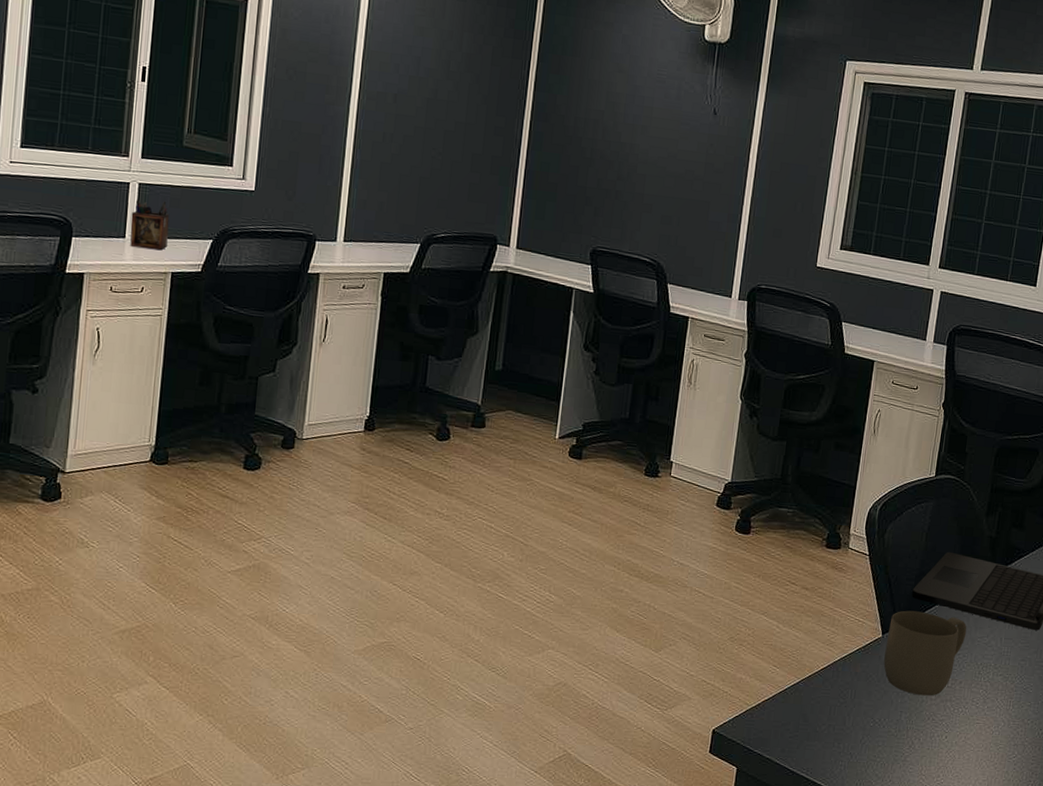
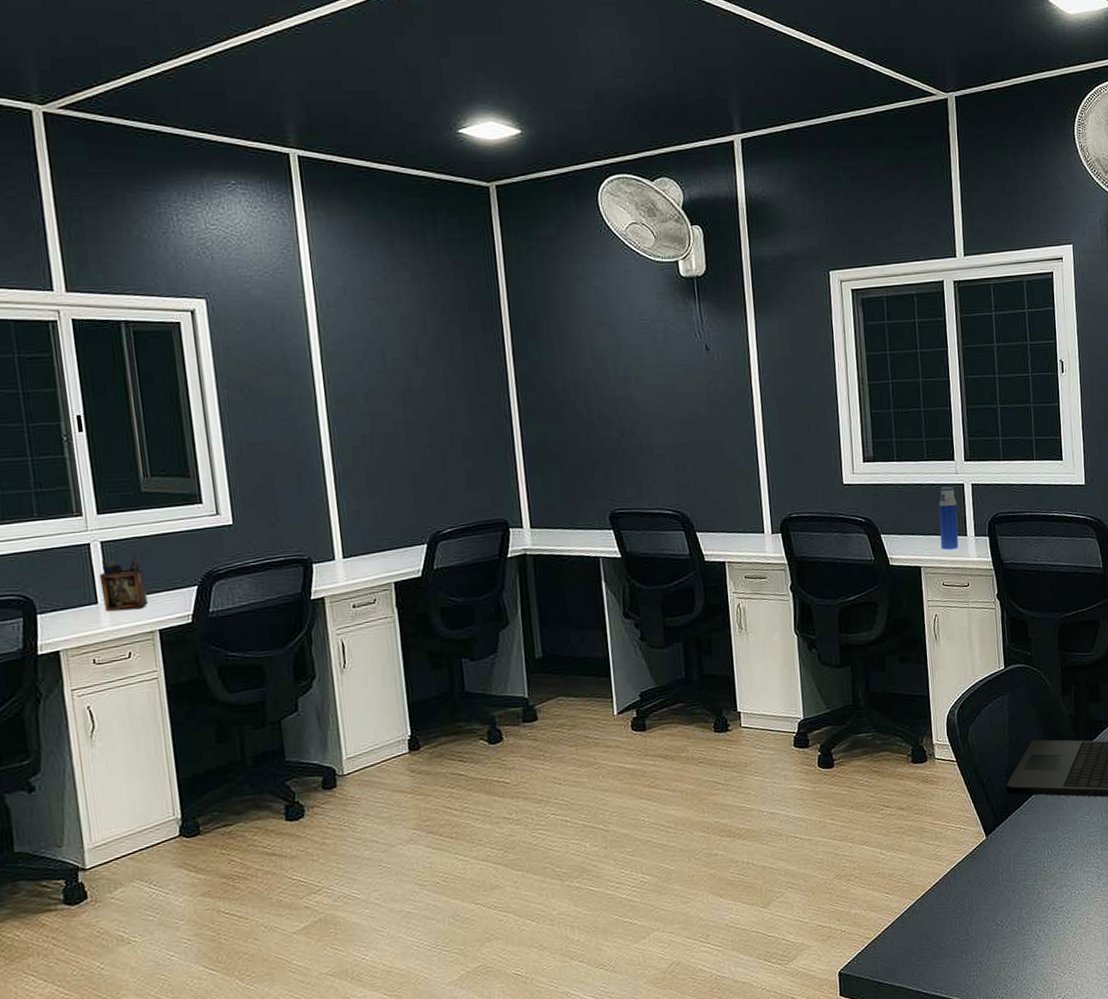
mug: present [883,610,967,696] -> none [991,803,1068,889]
water bottle: none [897,289,923,351] -> present [939,486,959,550]

